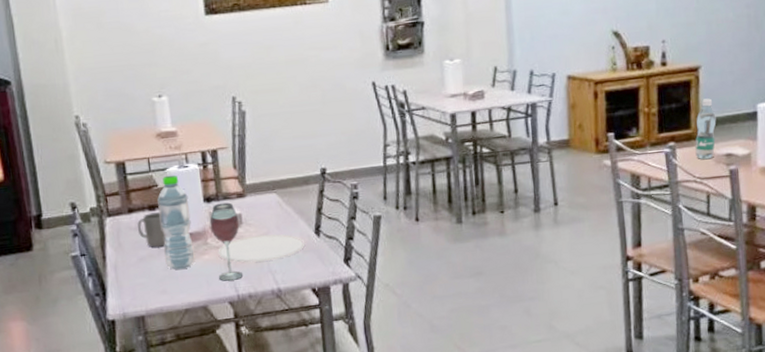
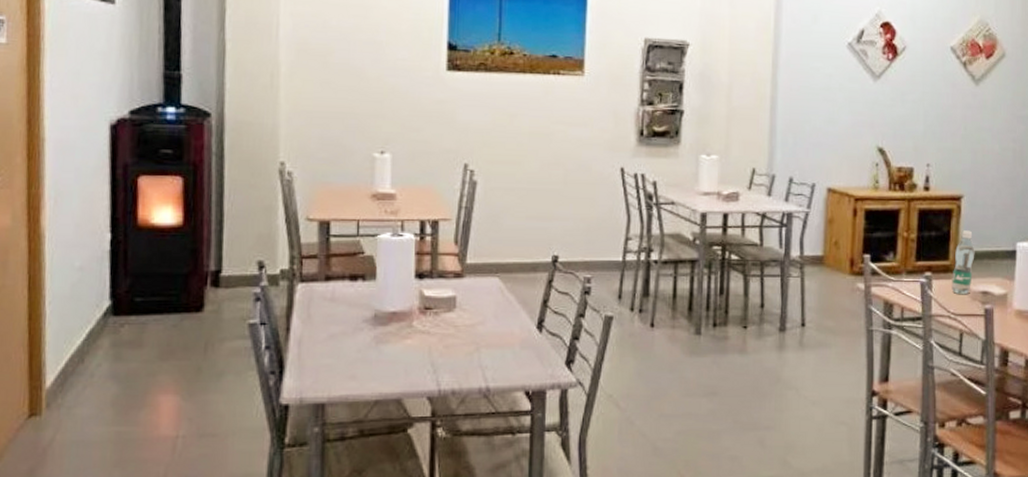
cup: present [137,212,166,247] -> none [333,283,366,324]
water bottle: present [157,175,195,270] -> none [359,243,398,352]
wineglass: present [209,202,243,281] -> none [418,282,453,372]
plate: present [218,234,305,263] -> none [423,323,525,354]

